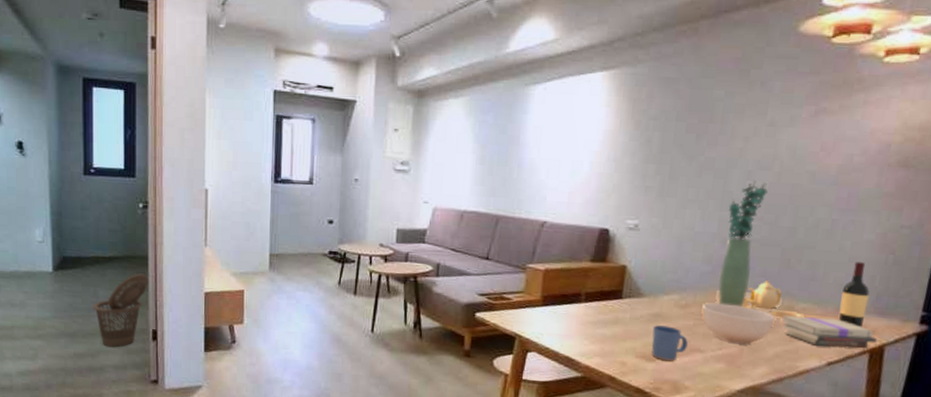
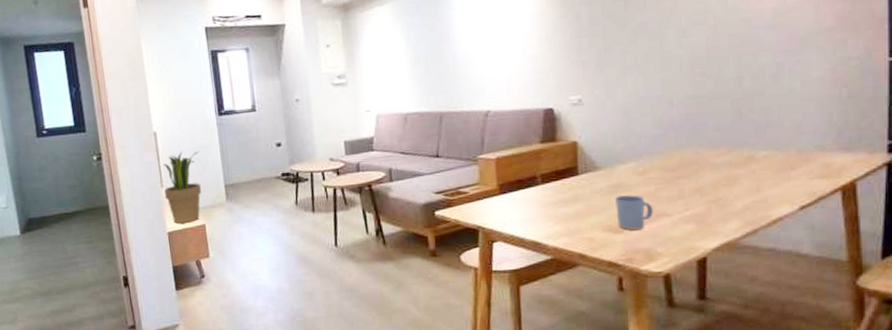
laundry basket: present [93,273,149,348] -> none [63,223,113,300]
potted plant: none [208,212,249,287] -> present [162,151,202,225]
bowl: present [702,303,775,345] -> none [661,163,737,203]
vase: present [717,181,768,308] -> none [669,37,706,166]
teapot: present [742,281,806,319] -> none [701,134,769,170]
books: present [781,316,877,348] -> none [744,161,847,192]
wine bottle: present [839,262,870,328] -> none [801,100,830,167]

